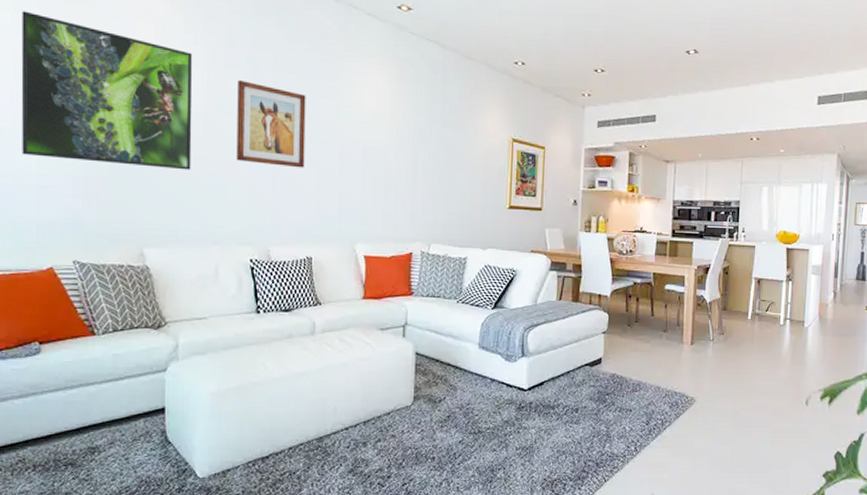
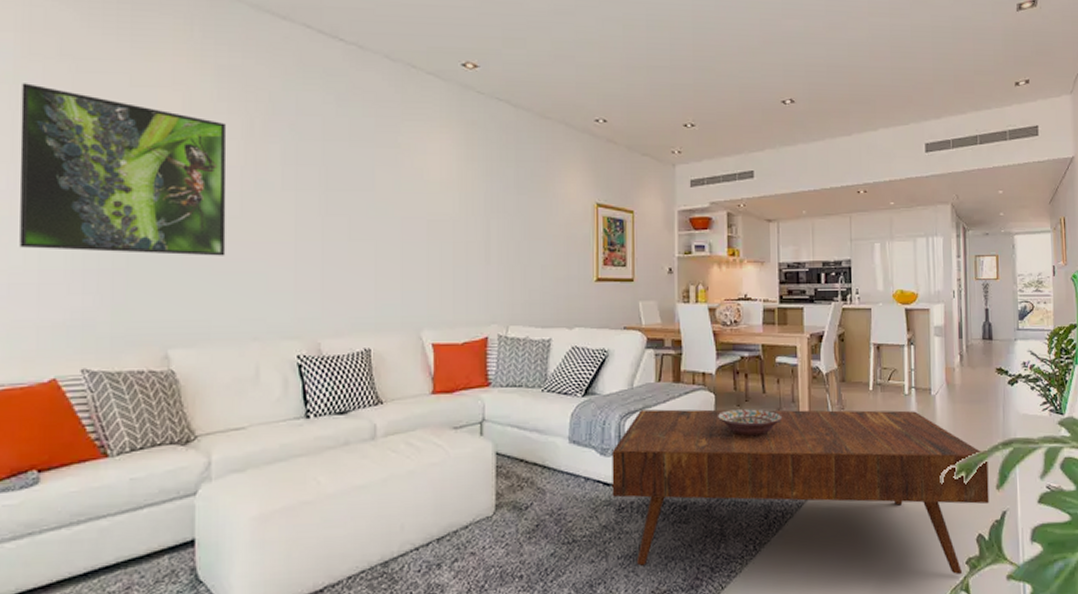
wall art: present [236,80,306,168] -> none [279,152,360,247]
coffee table: none [514,324,851,486] -> present [612,409,989,575]
decorative bowl: none [610,328,668,354] -> present [718,409,783,437]

